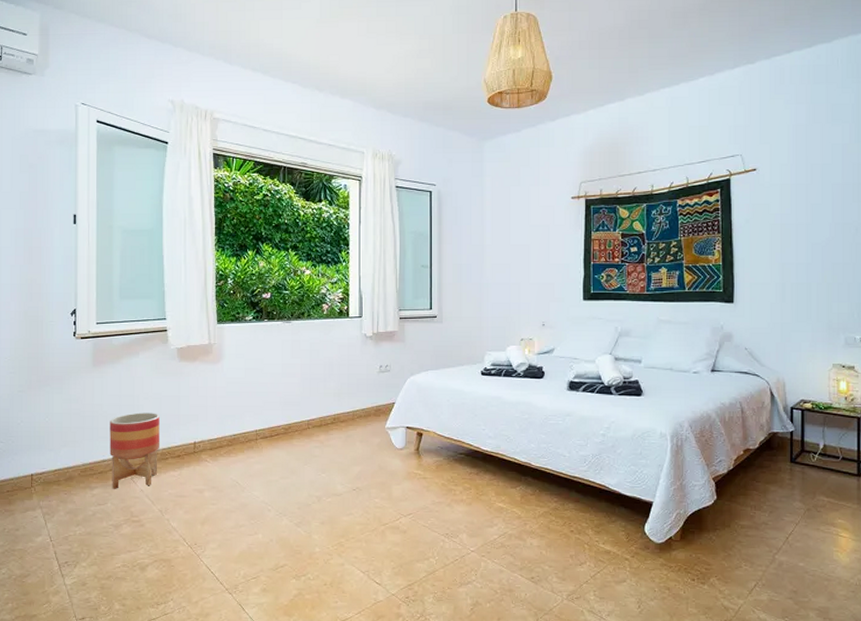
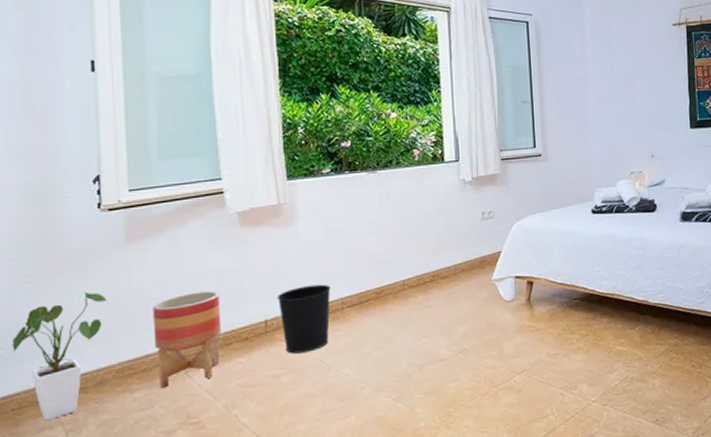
house plant: none [9,402,77,504] -> present [12,291,108,421]
wastebasket: none [204,416,248,474] -> present [277,284,331,354]

